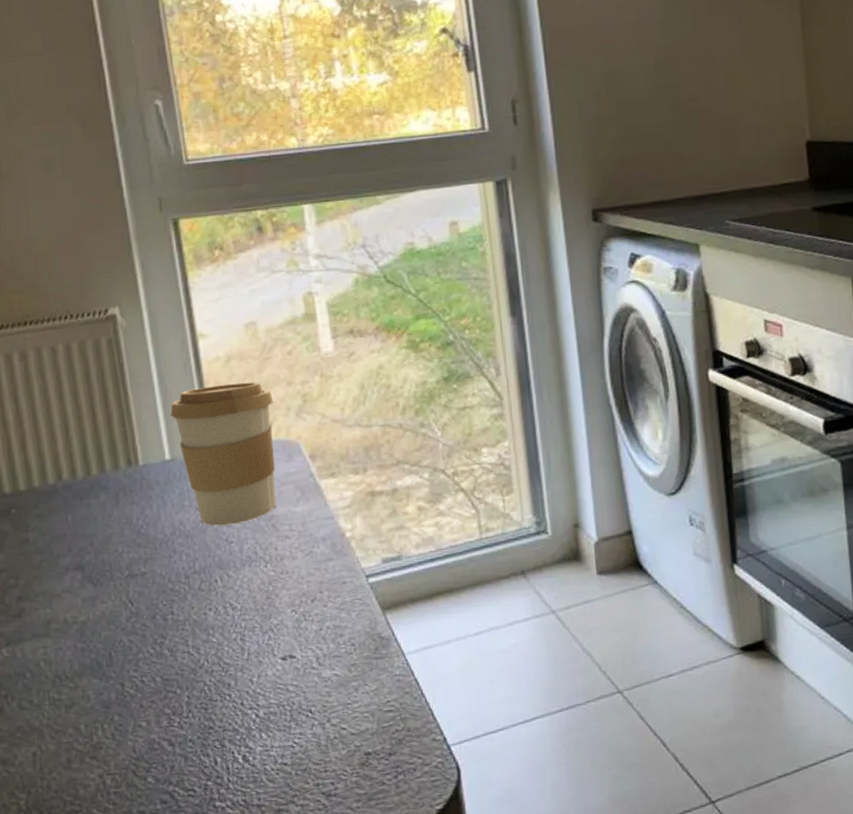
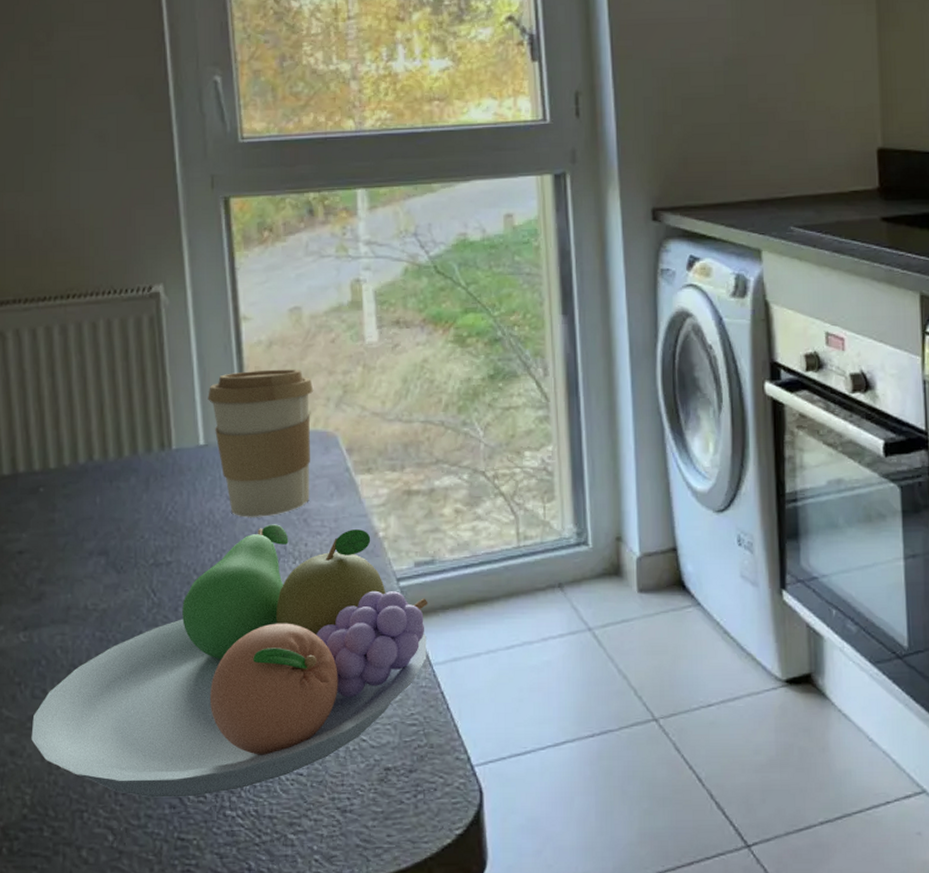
fruit bowl: none [21,531,399,795] -> present [31,524,428,798]

